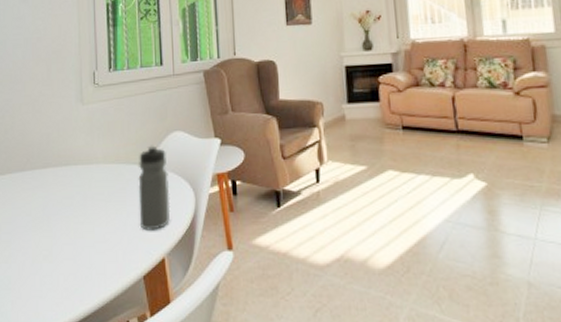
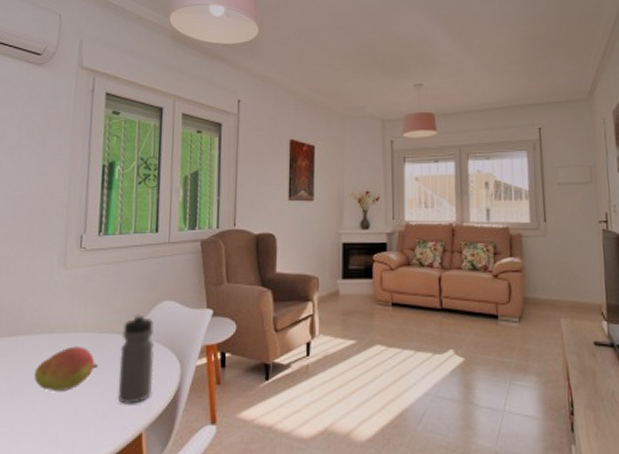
fruit: none [65,176,120,218] -> present [34,346,98,391]

